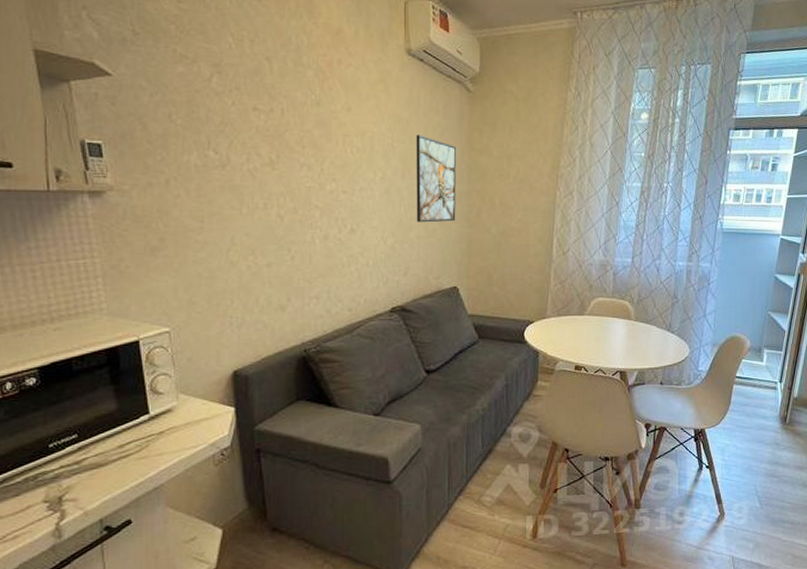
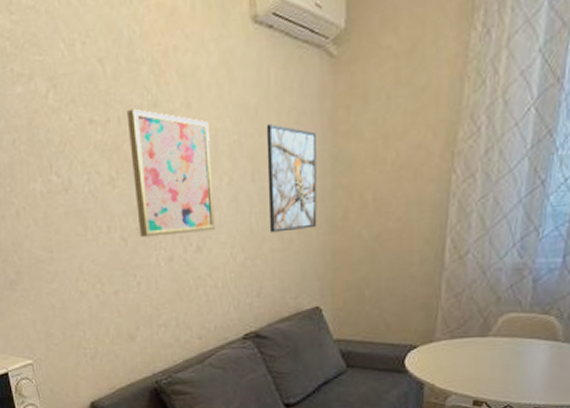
wall art: none [290,104,368,217] -> present [126,108,215,238]

